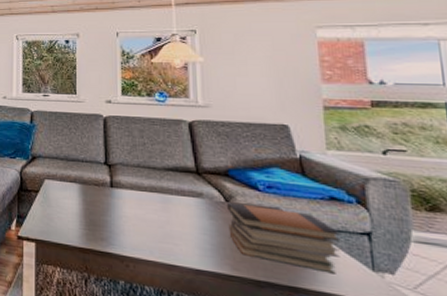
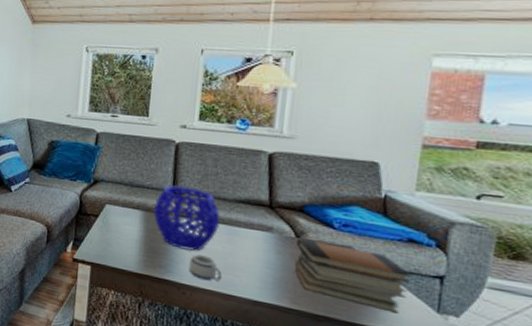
decorative bowl: none [90,157,153,222] -> present [154,185,221,252]
mug: none [129,224,161,251] -> present [188,254,222,282]

